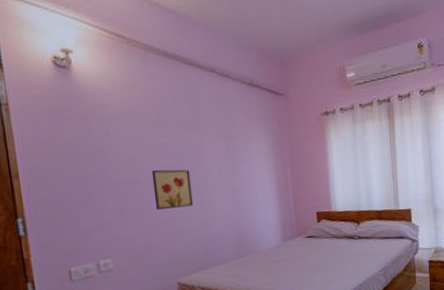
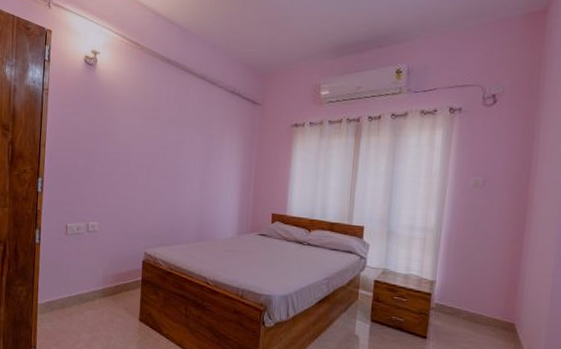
wall art: present [151,169,194,211] -> none [138,155,170,190]

